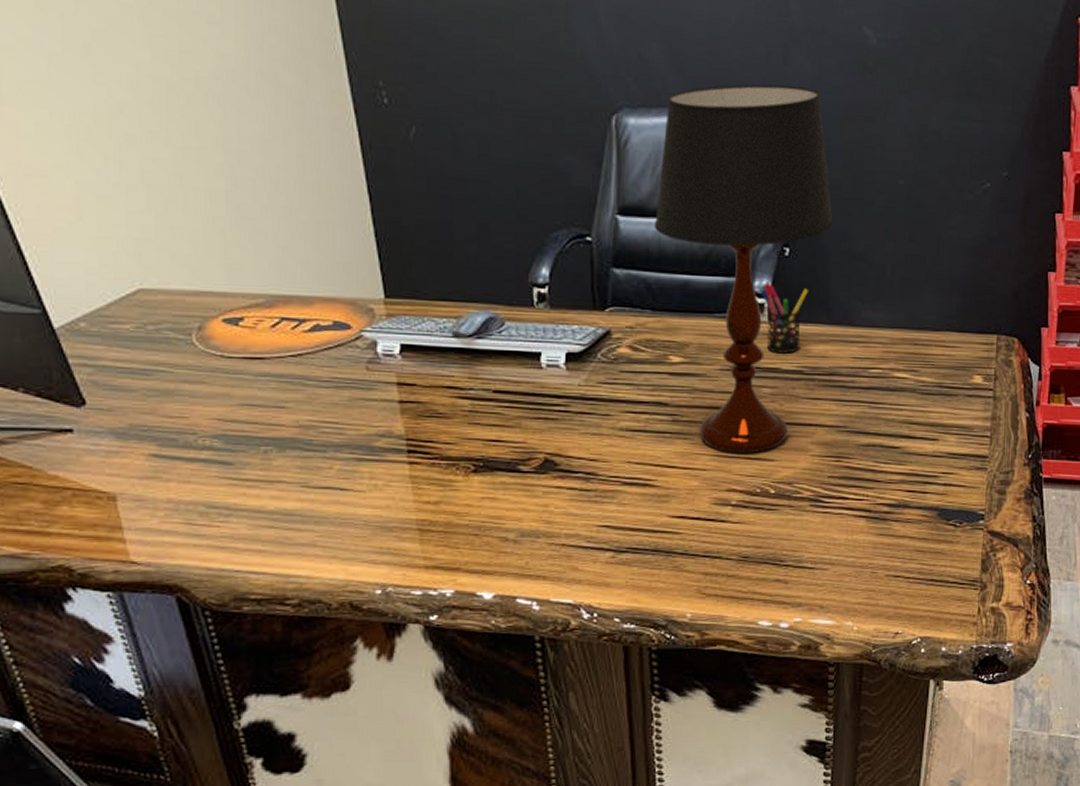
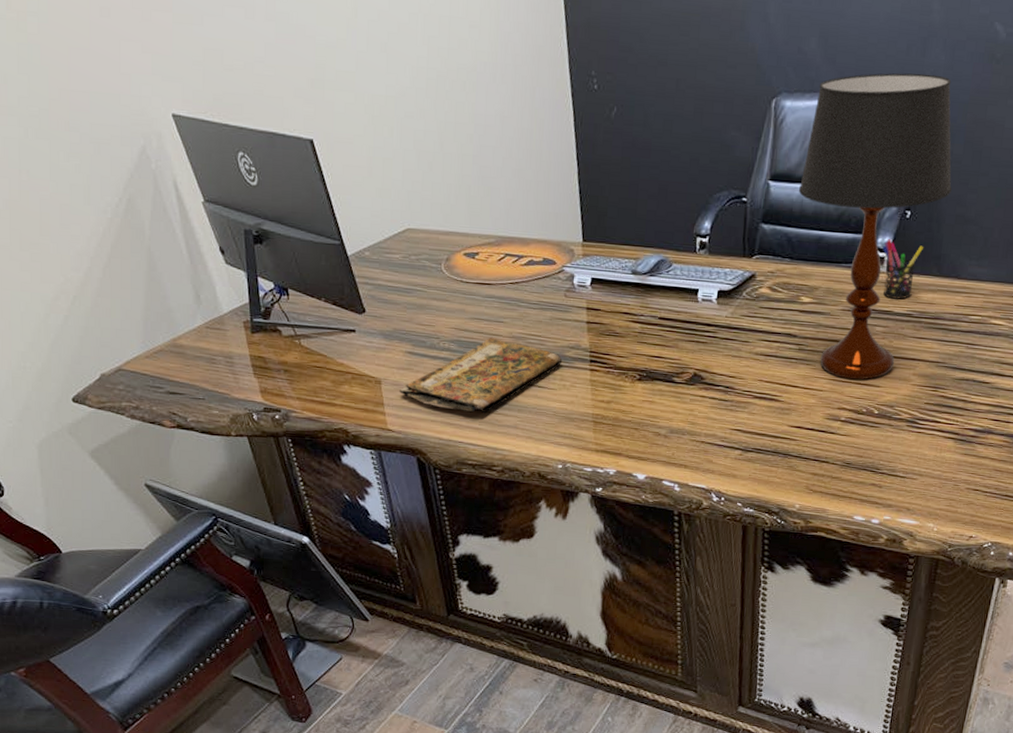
book: none [144,429,371,530] -> present [400,338,563,414]

